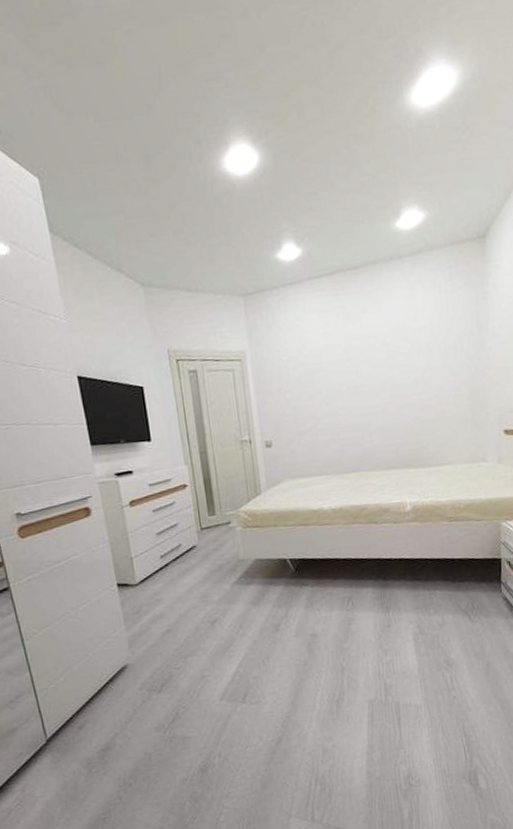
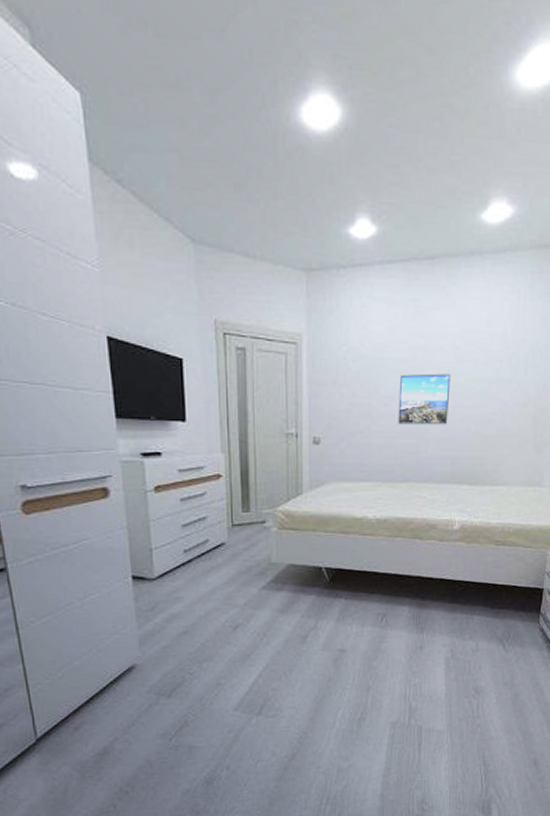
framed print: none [338,368,388,421] -> present [398,373,451,425]

